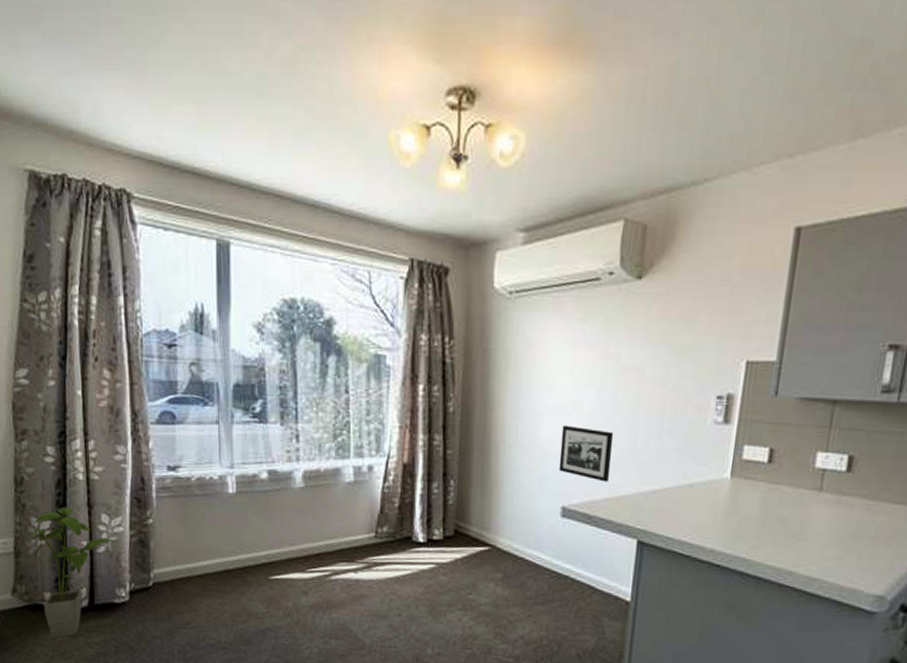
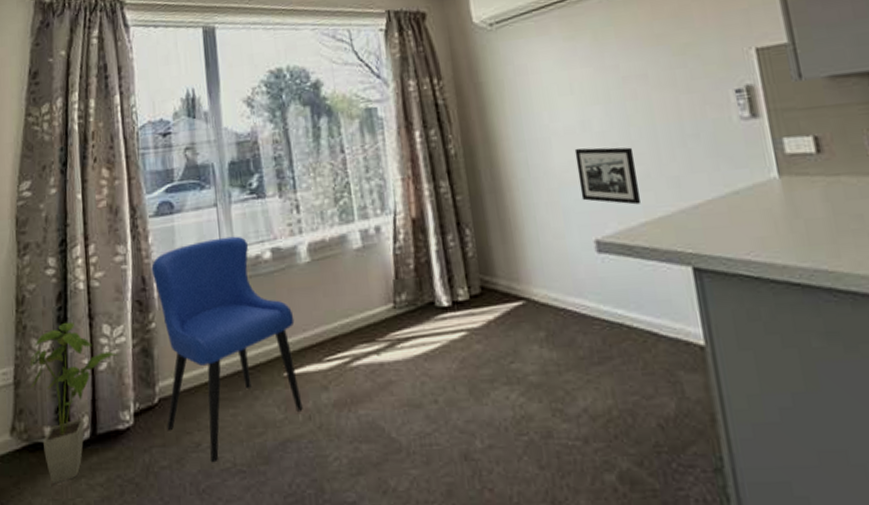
dining chair: none [151,453,284,639] -> present [151,236,303,463]

